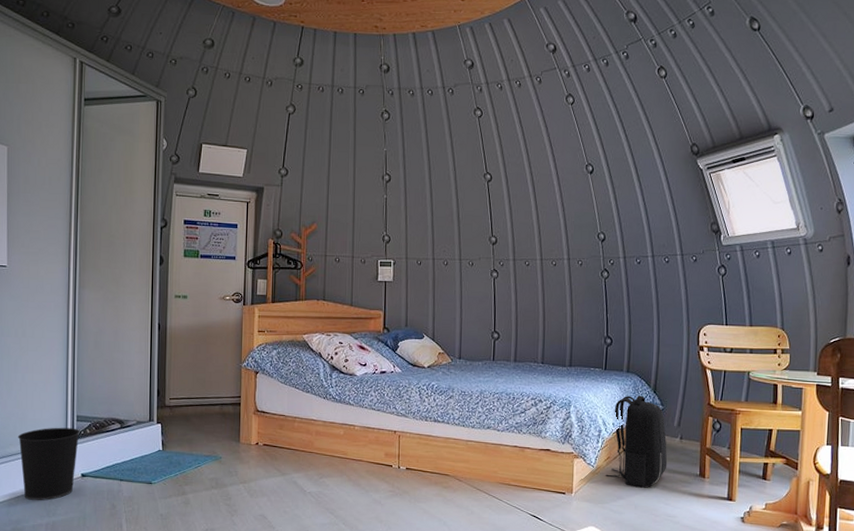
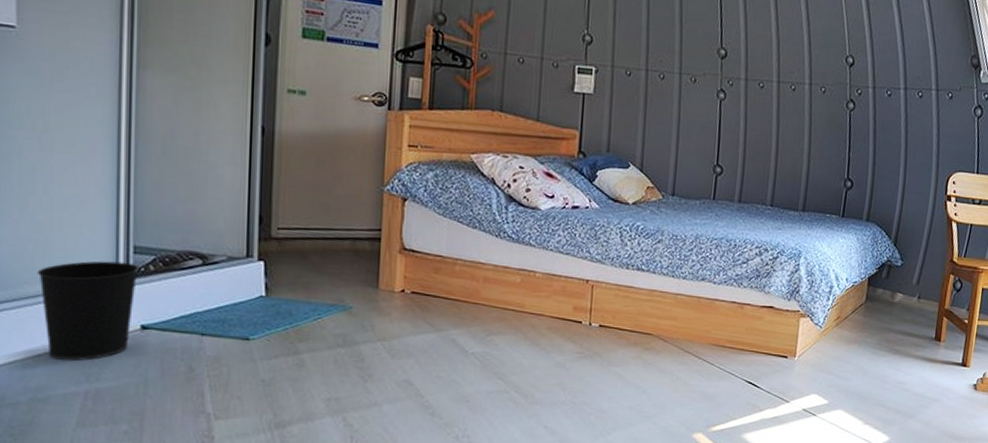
backpack: present [605,395,668,488] -> none [834,248,904,352]

